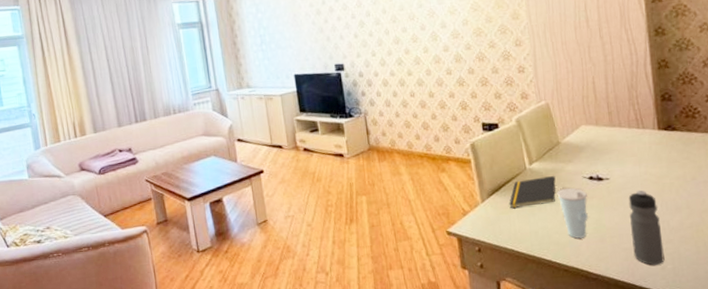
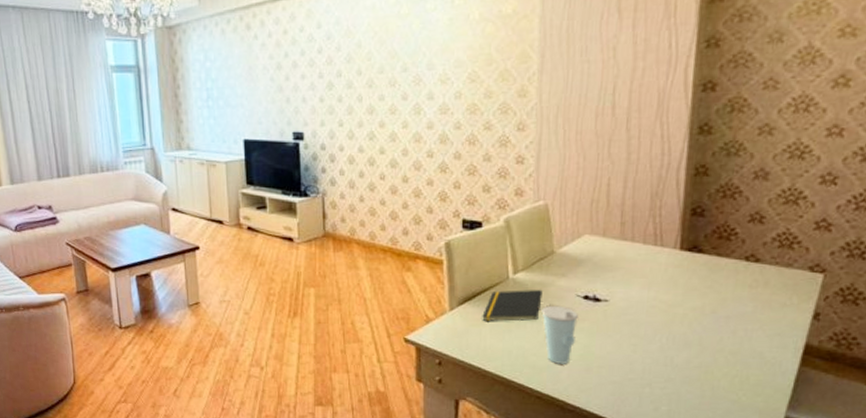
water bottle: present [628,190,665,265] -> none [623,317,662,405]

